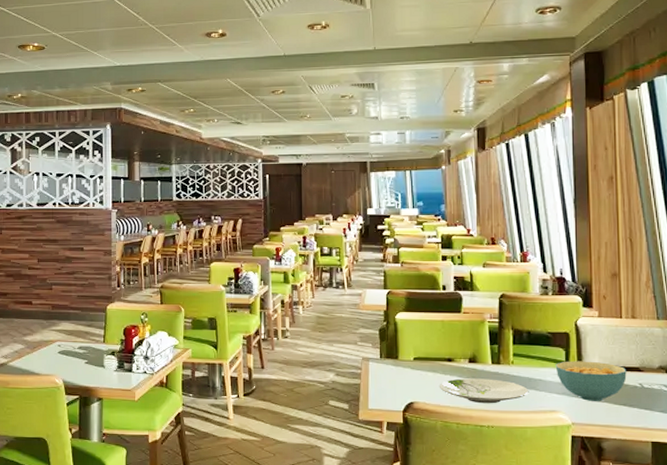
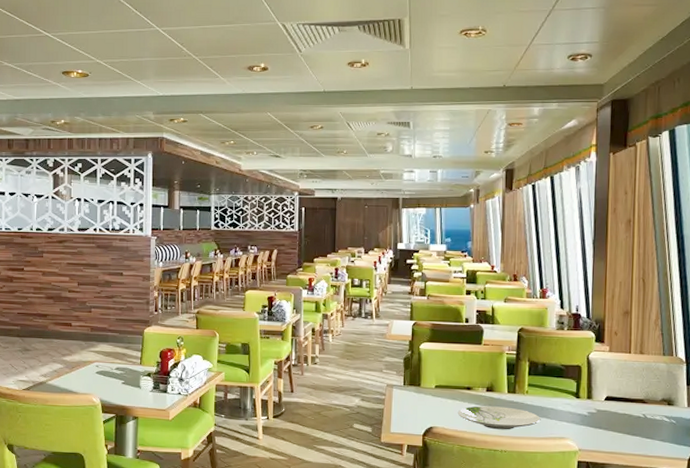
cereal bowl: present [555,361,627,401] -> none [566,392,632,430]

